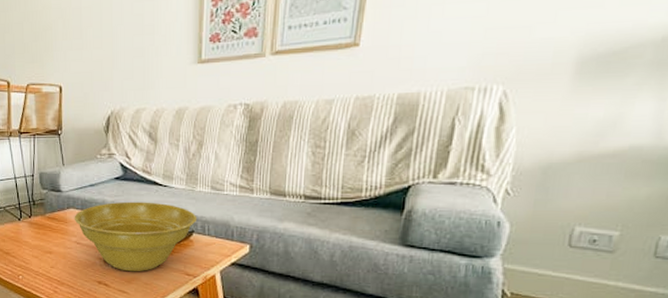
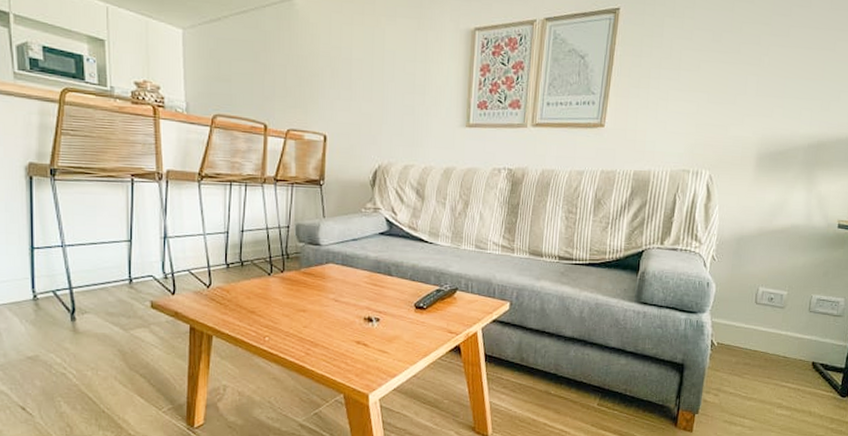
planter bowl: present [74,201,198,272] -> none [333,258,462,331]

